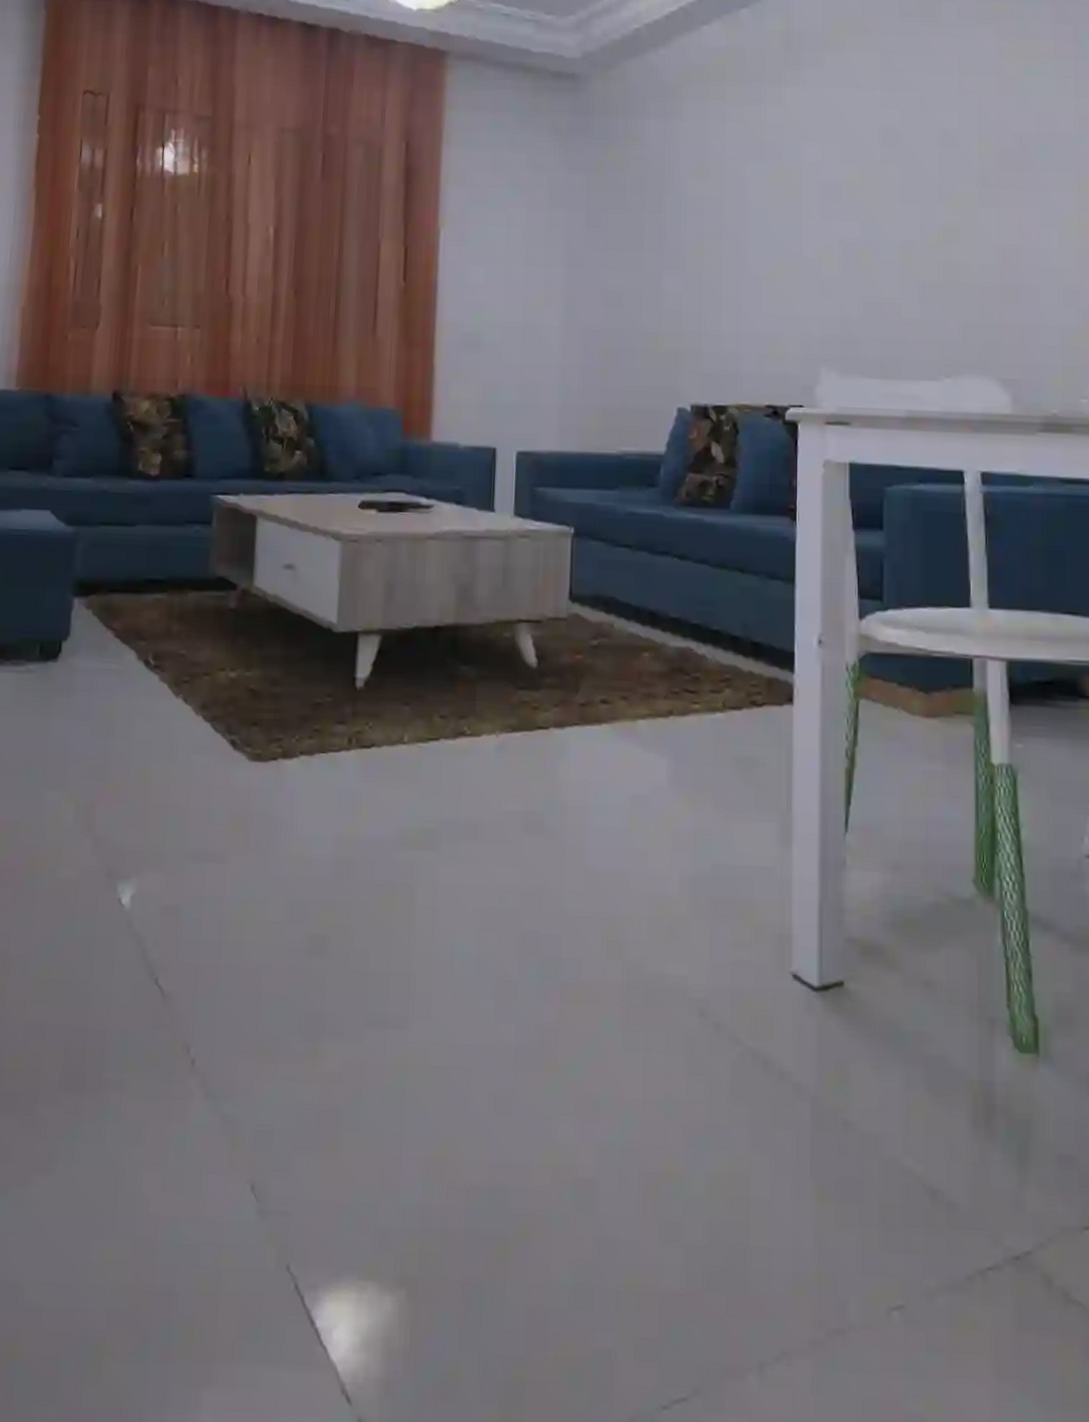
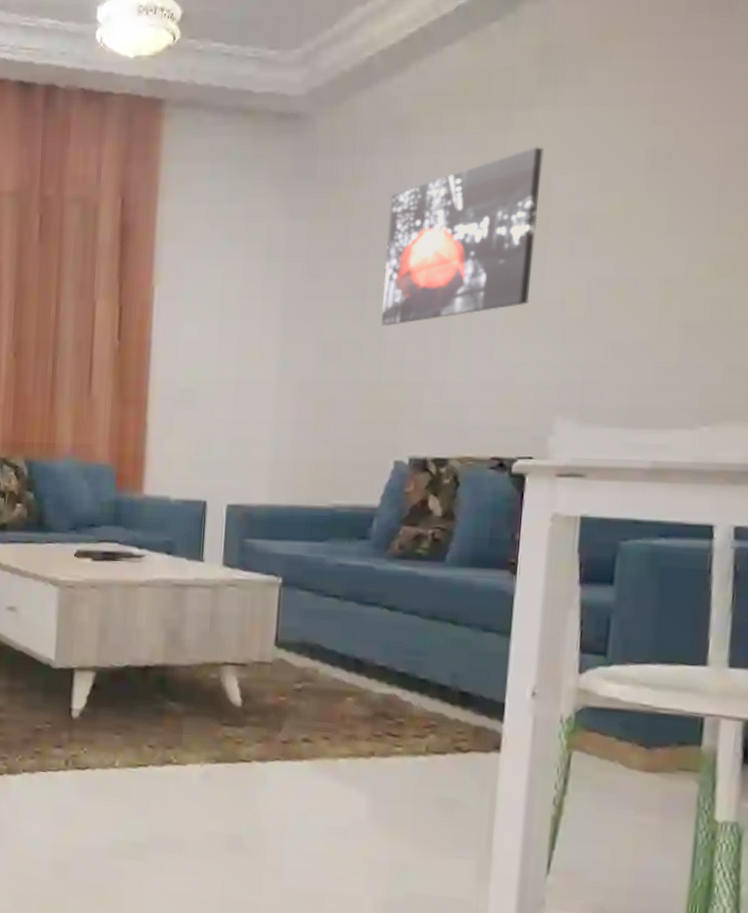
wall art: none [659,119,793,278] -> present [381,146,544,327]

